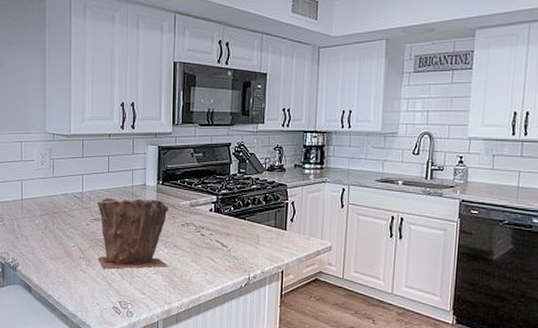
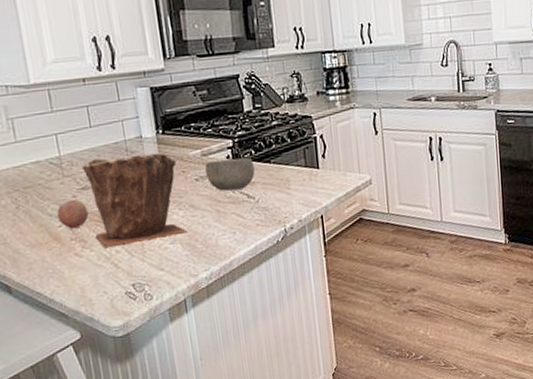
fruit: none [73,227,96,250] -> present [57,199,89,229]
bowl: none [191,211,231,238] -> present [205,157,255,191]

